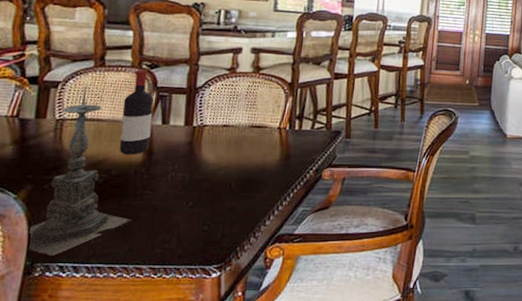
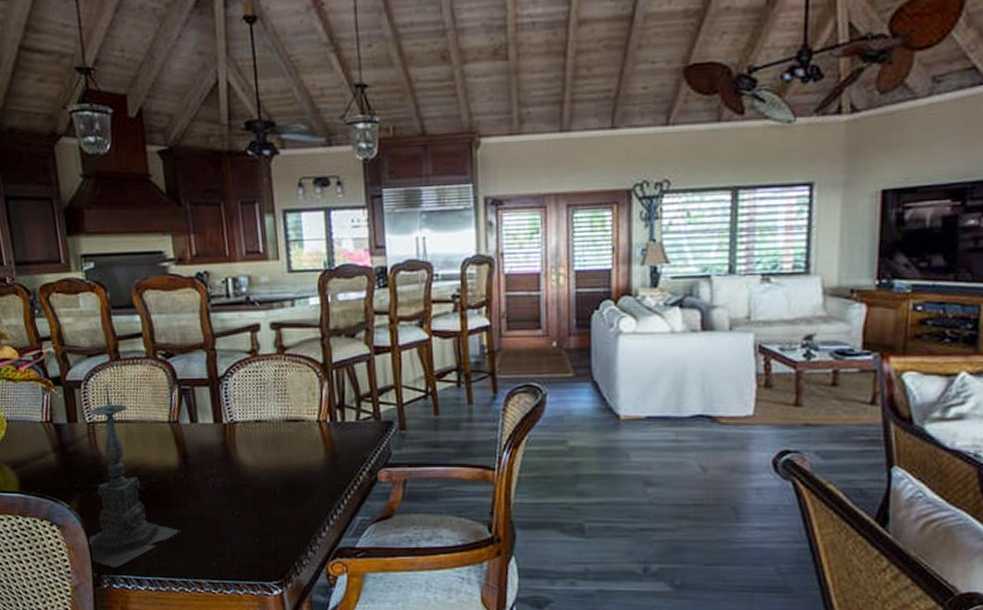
wine bottle: present [119,70,154,155] -> none [146,360,182,460]

